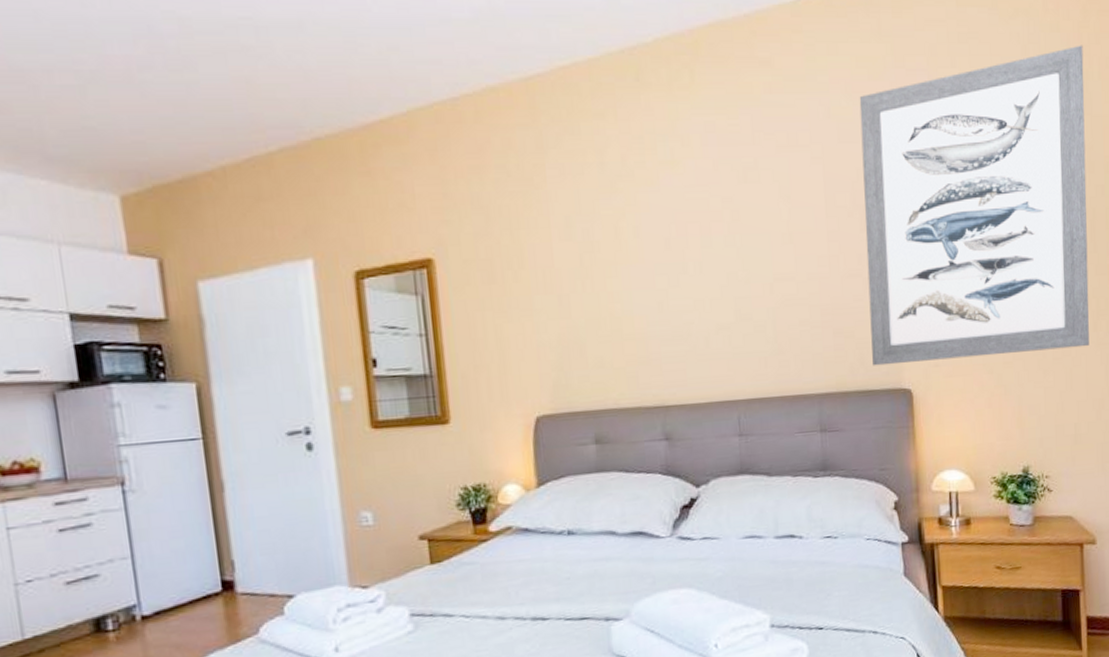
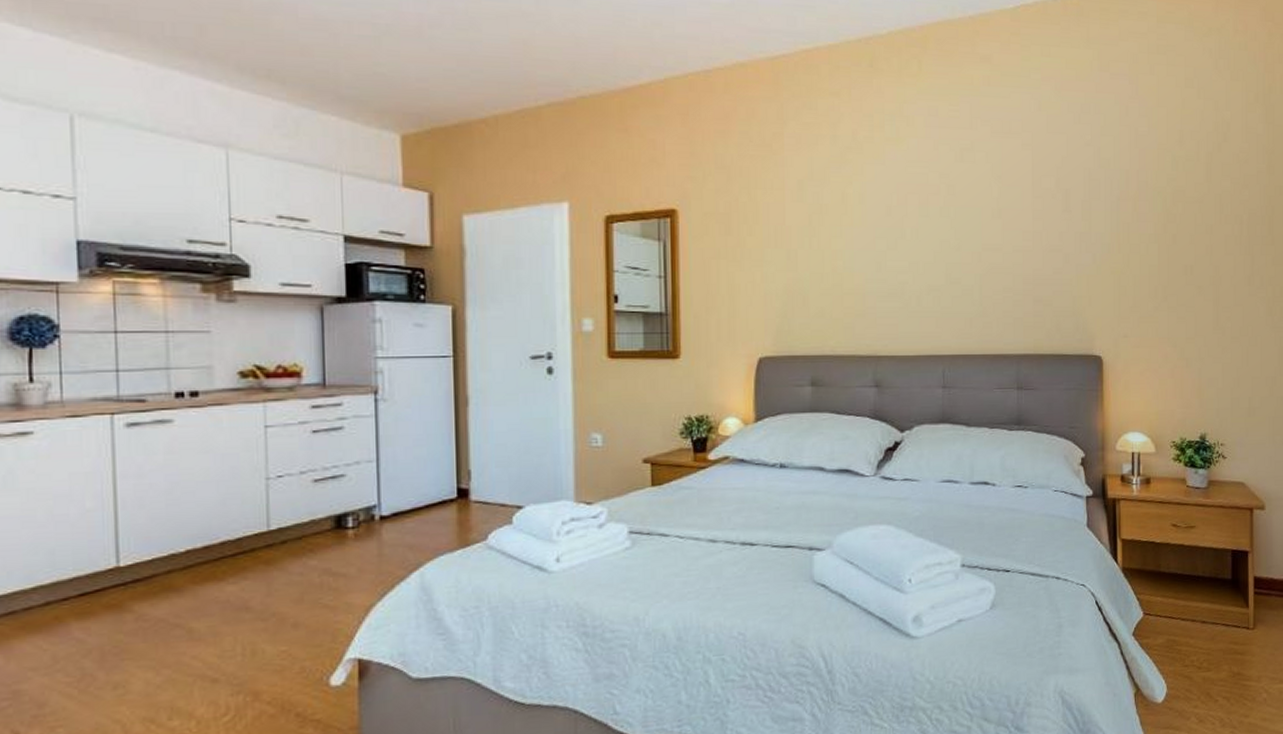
wall art: present [859,45,1089,366] -> none [1067,63,1268,333]

